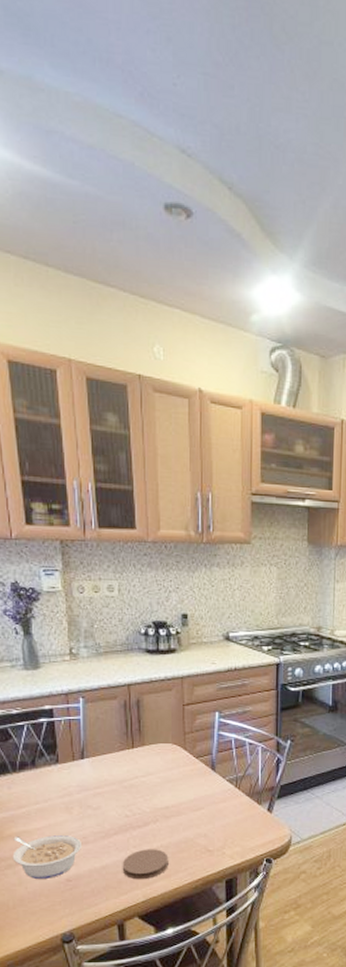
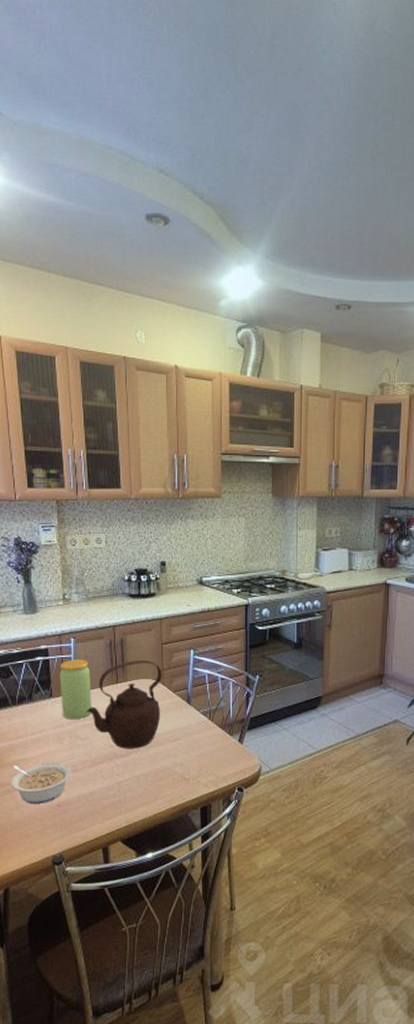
jar: none [66,721,104,788] -> present [59,659,92,720]
teapot: none [97,723,184,819] -> present [86,660,162,749]
coaster: present [122,849,169,880] -> none [107,777,149,806]

